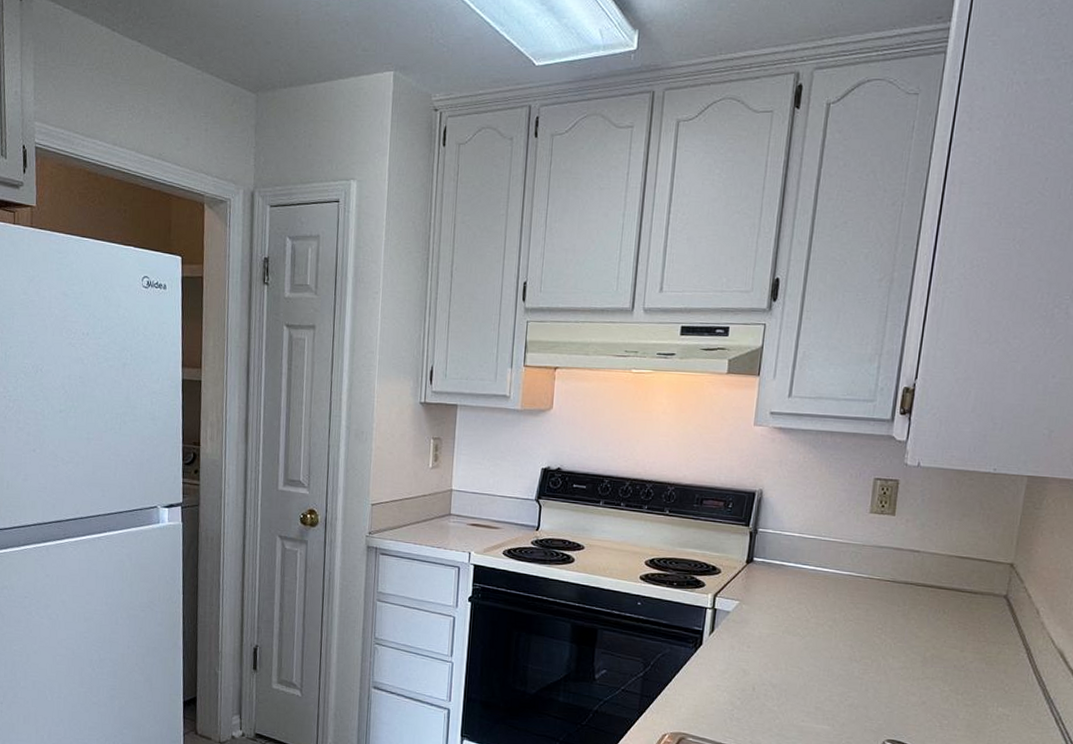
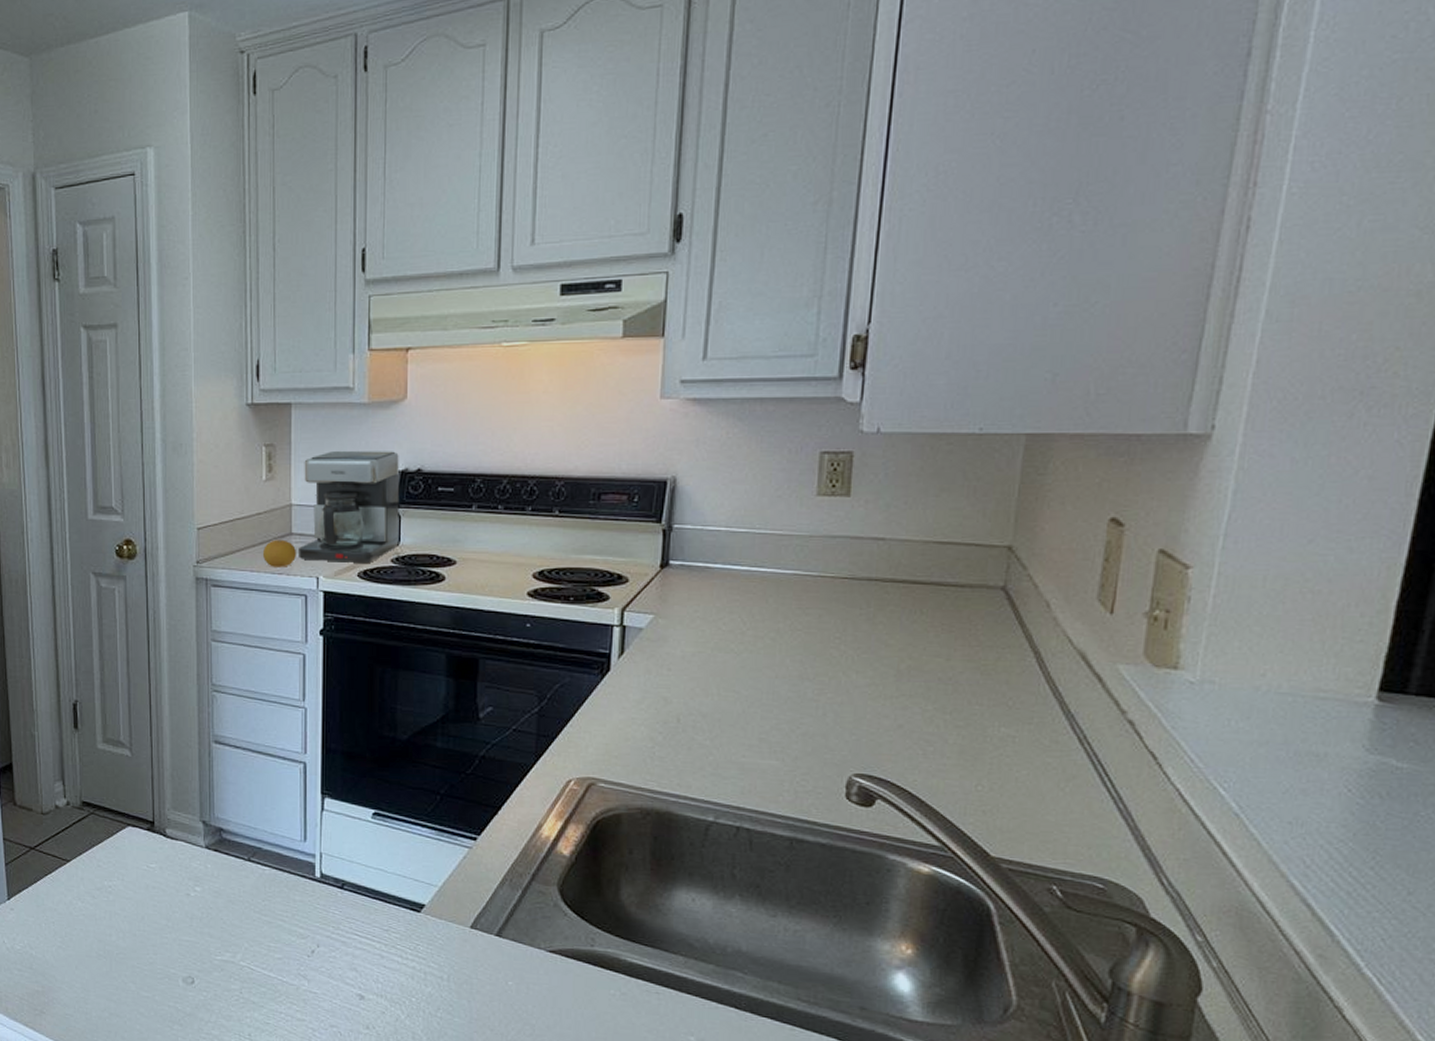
fruit: none [425,518,454,542] -> present [262,539,297,567]
coffee maker: none [455,448,543,544] -> present [299,451,400,564]

